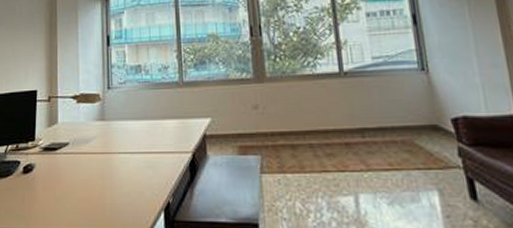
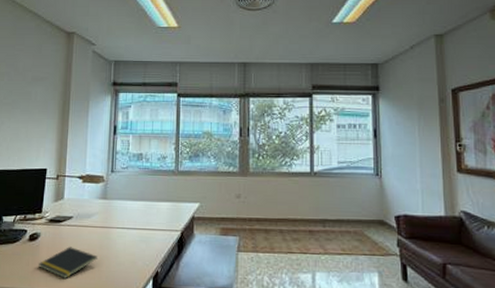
notepad: none [35,178,100,215] -> present [39,247,98,278]

